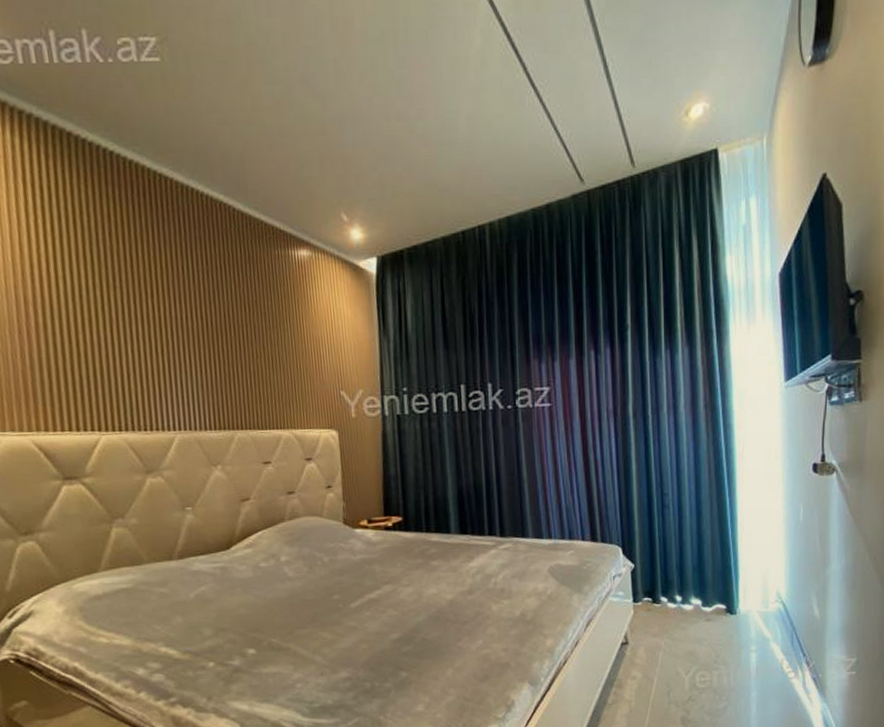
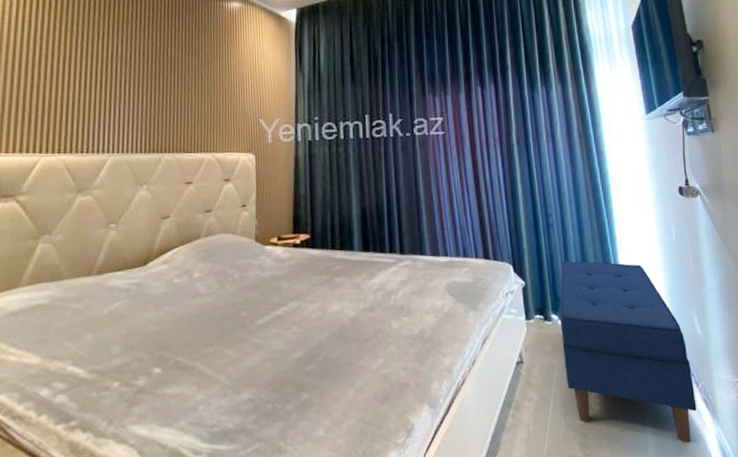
bench: none [669,542,805,718] -> present [559,260,697,443]

